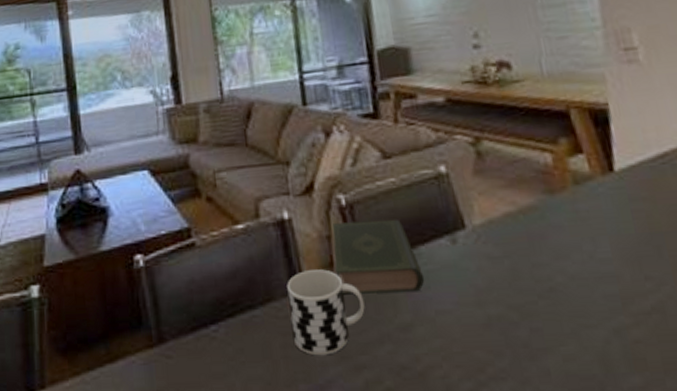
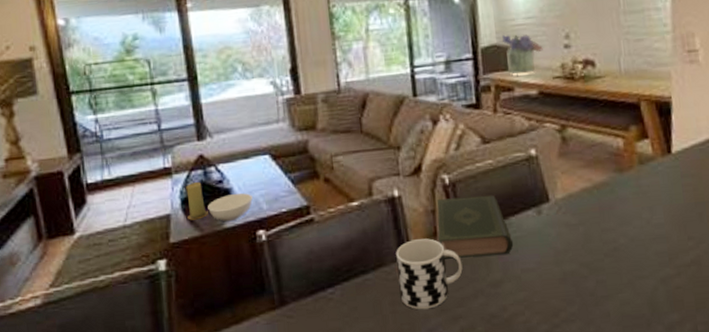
candle: none [62,200,84,242] -> present [186,182,208,220]
bowl: none [83,212,130,245] -> present [208,192,253,222]
flower bouquet: none [400,34,449,81] -> present [502,34,543,76]

